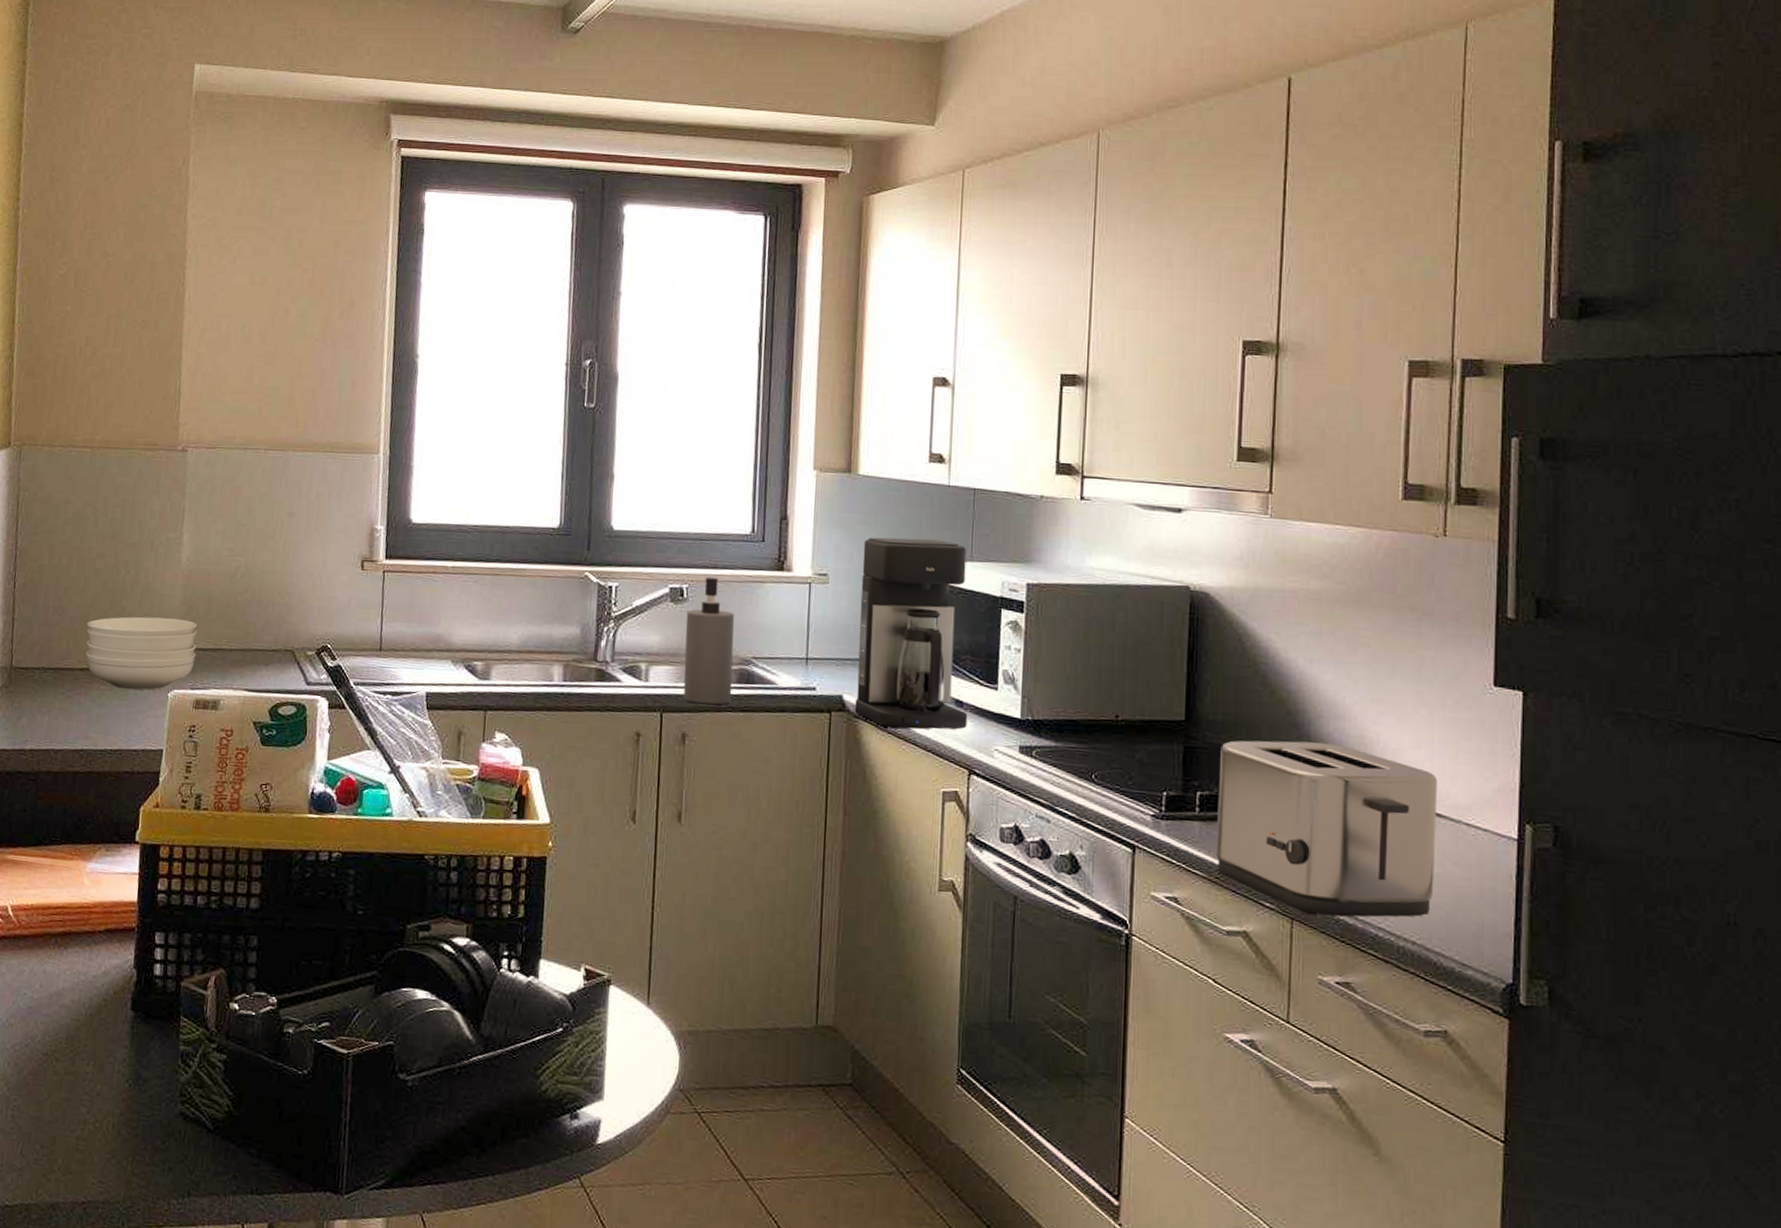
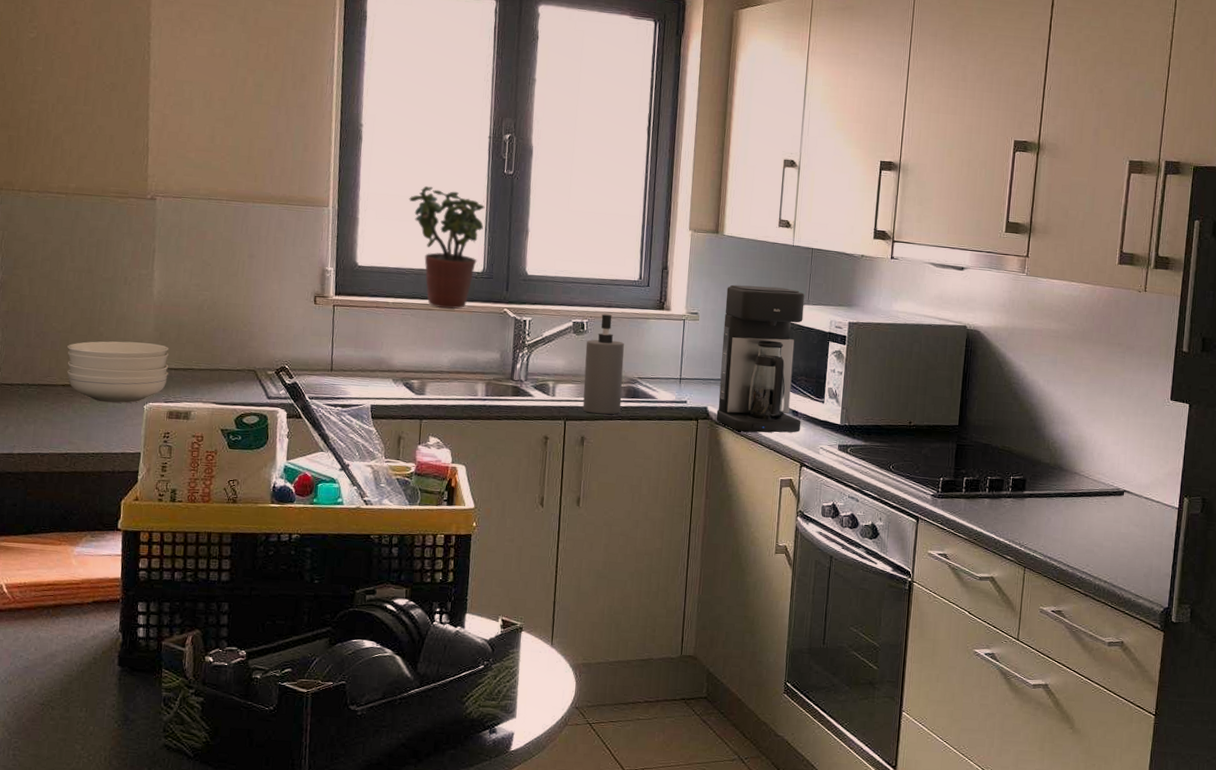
potted plant: none [471,424,561,573] -> present [409,185,485,309]
toaster: present [1216,740,1438,918] -> none [975,440,1129,565]

